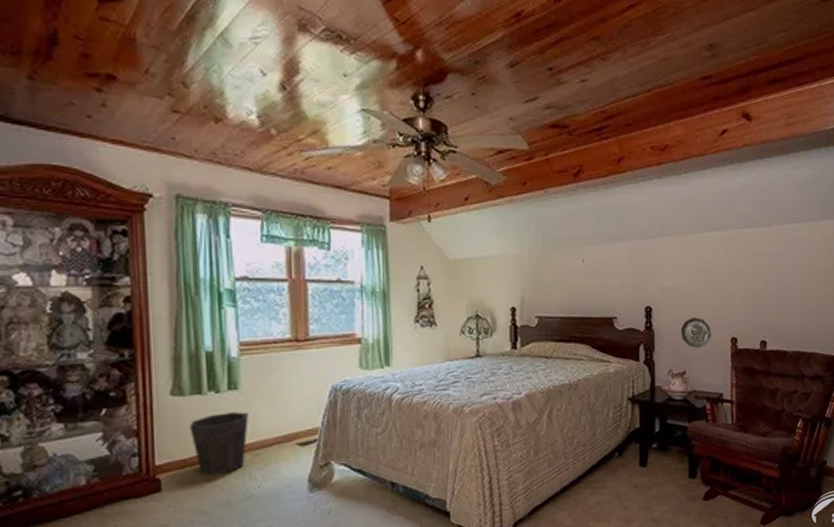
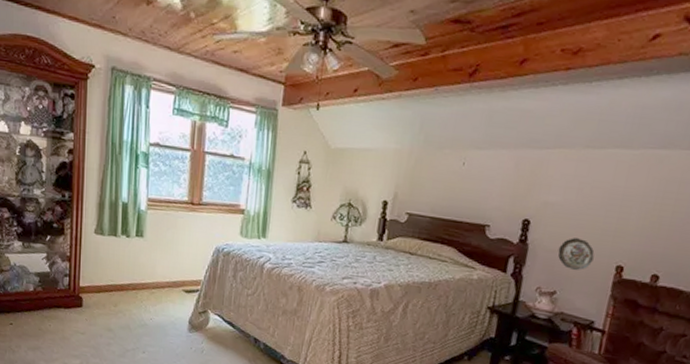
waste bin: present [189,412,249,476] -> none [105,254,149,303]

